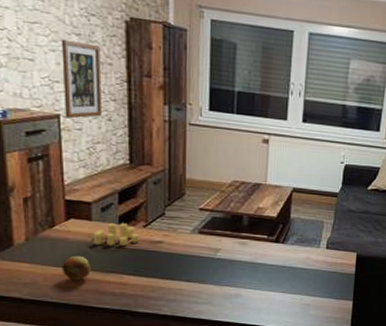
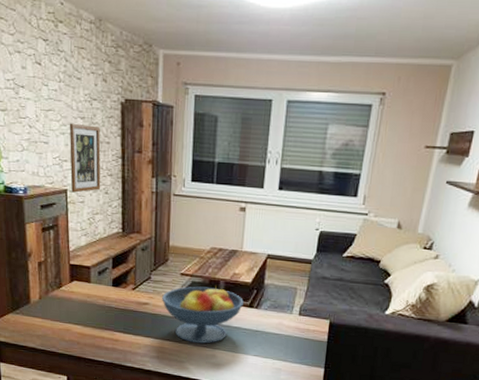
fruit: present [62,255,91,281] -> none [66,313,89,336]
candle: present [94,222,140,246] -> none [92,285,129,306]
fruit bowl: none [178,220,269,283] -> present [162,285,244,344]

